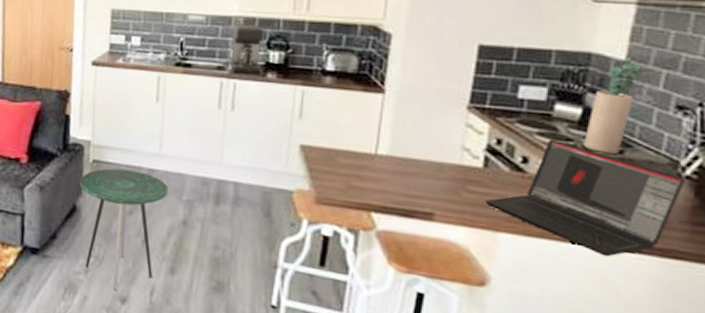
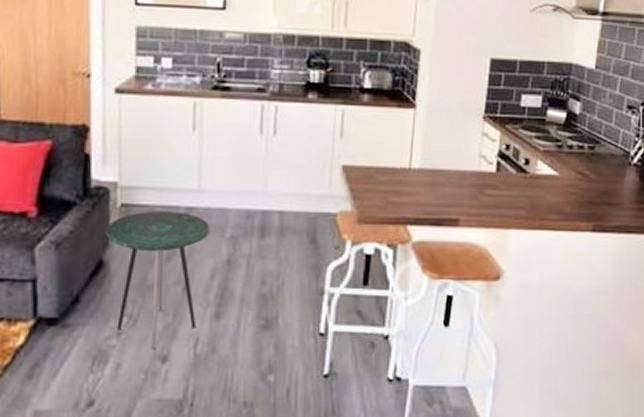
coffee maker: present [230,24,264,73] -> none [271,42,304,94]
laptop: present [485,139,686,257] -> none [498,141,634,239]
vase: present [583,52,642,155] -> none [568,62,606,151]

